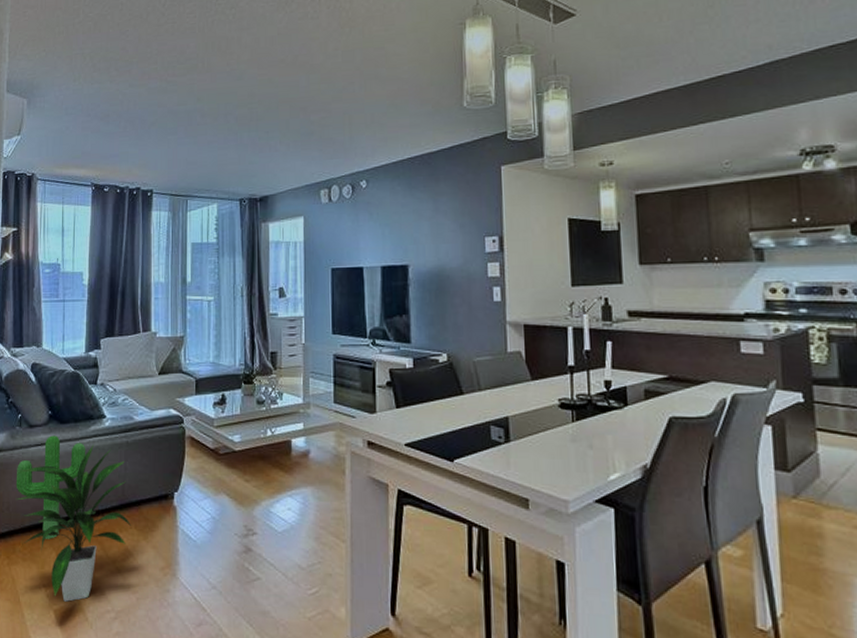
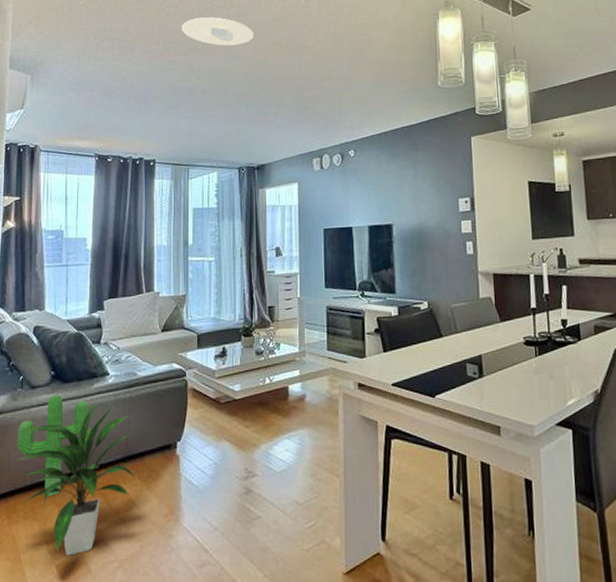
recessed light: none [181,32,257,65] -> present [182,17,254,46]

